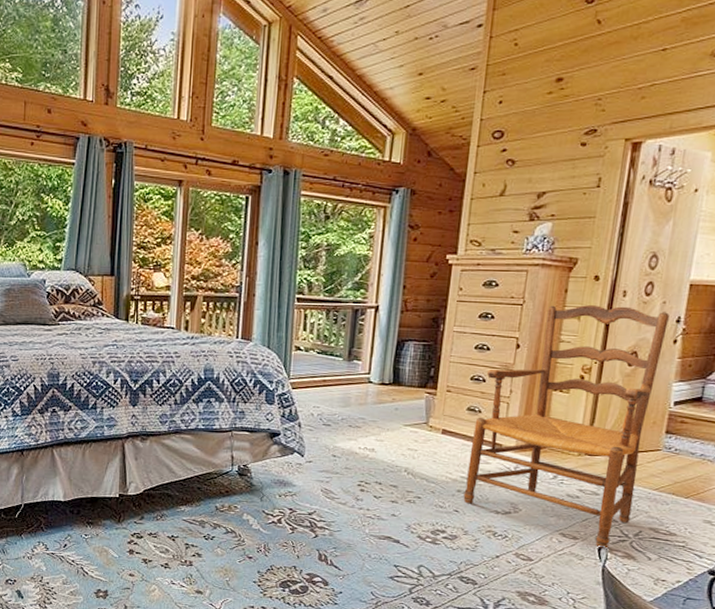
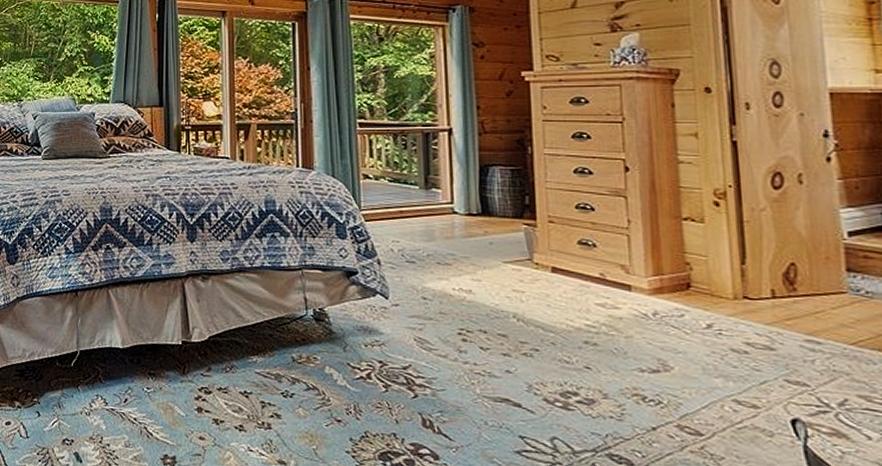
armchair: present [463,305,670,549] -> none [591,120,827,422]

